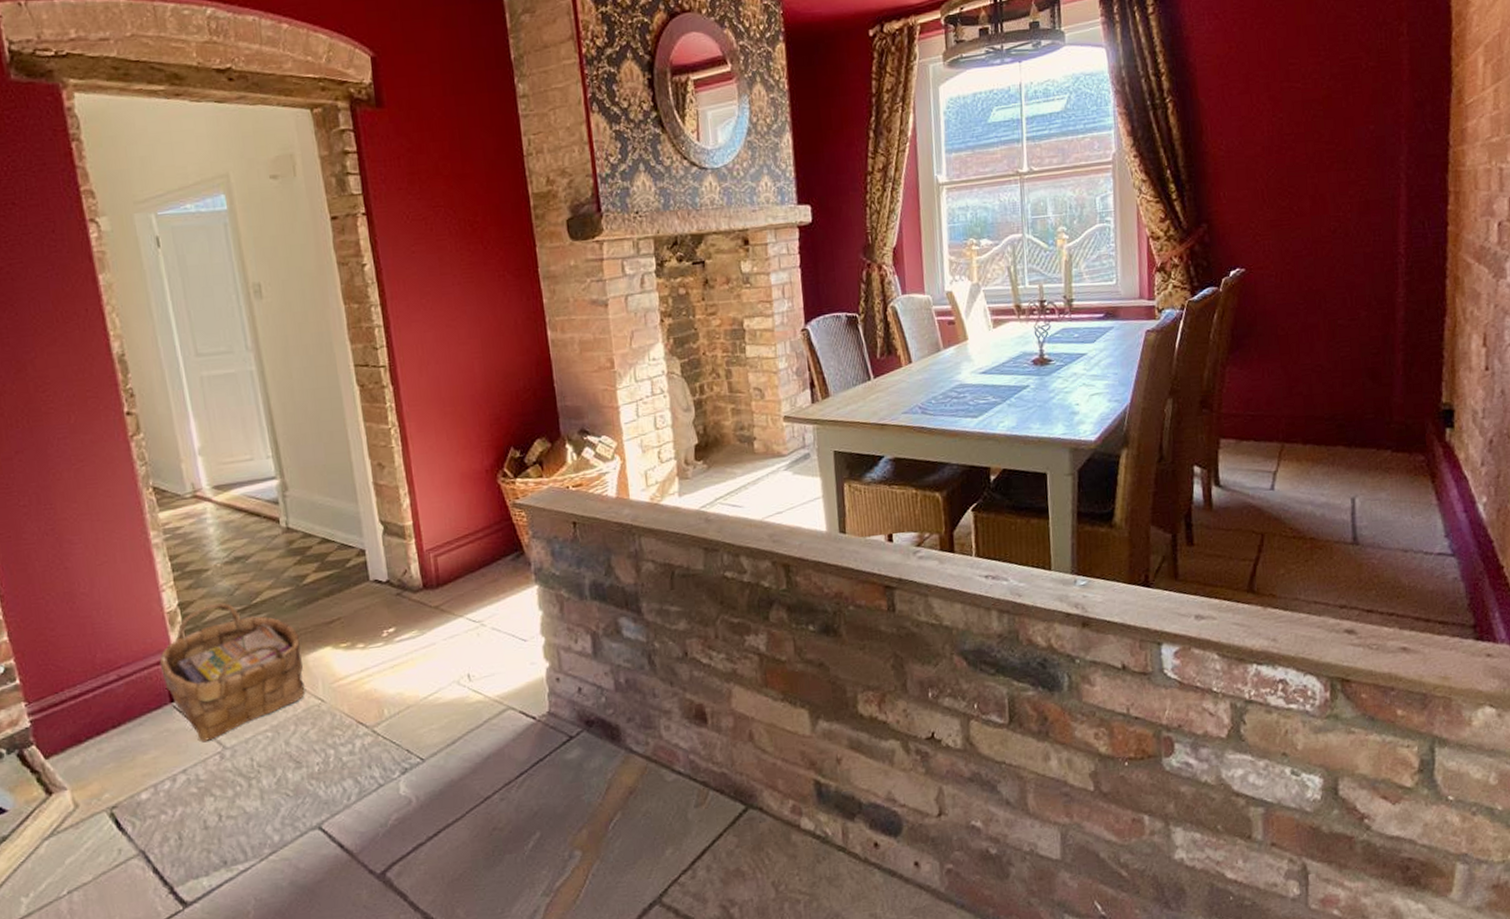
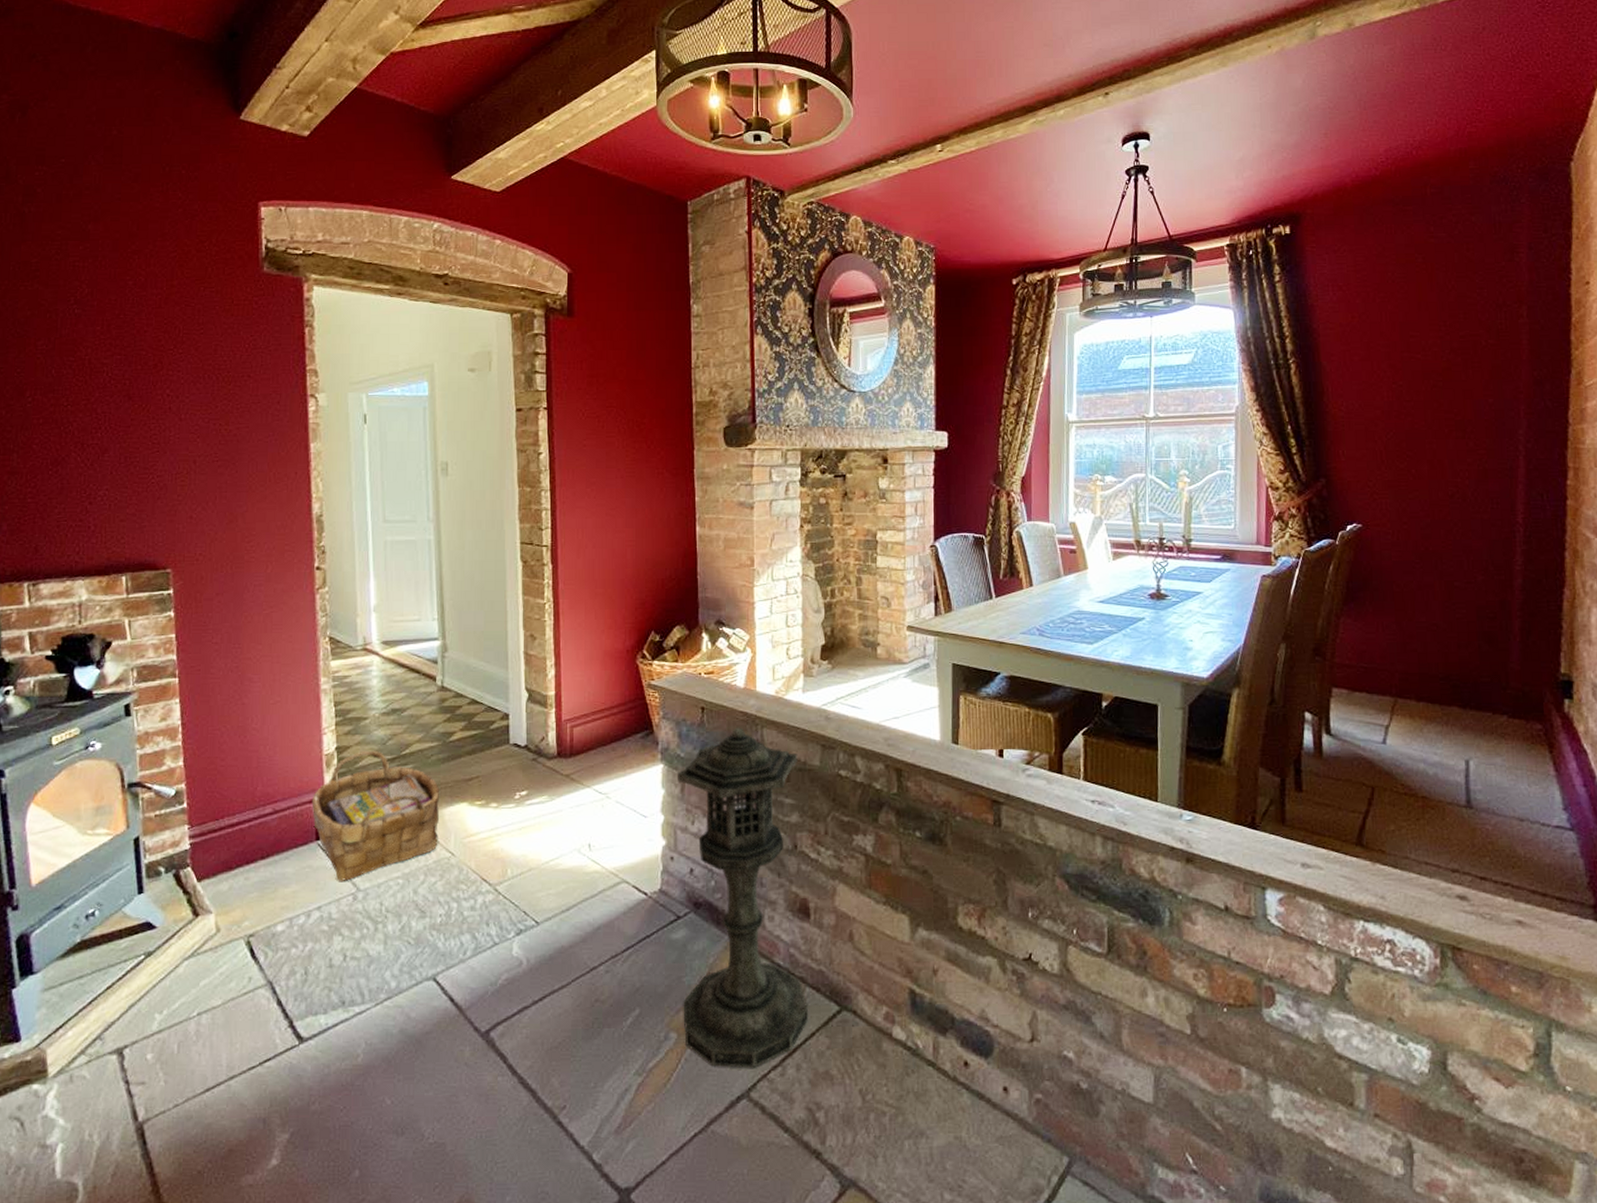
lantern: none [555,538,715,878] -> present [678,727,809,1068]

